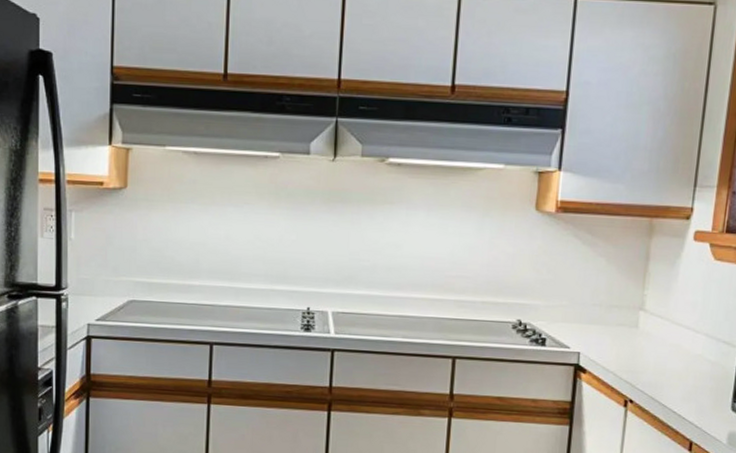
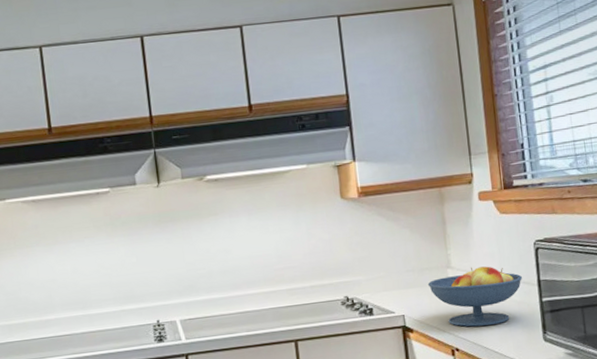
fruit bowl: none [613,313,723,382] -> present [427,266,522,327]

